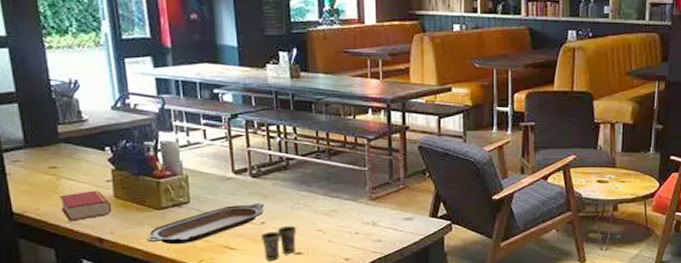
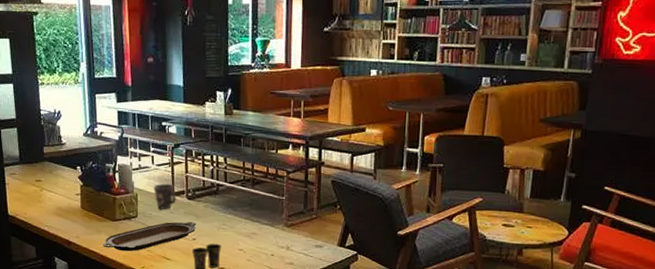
book: present [59,190,112,222] -> none [42,201,79,226]
mug: none [207,160,237,192] -> present [153,183,176,210]

